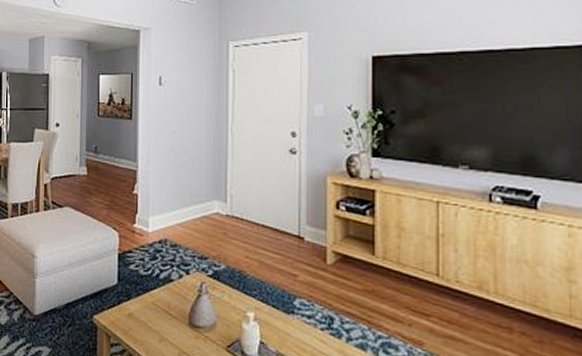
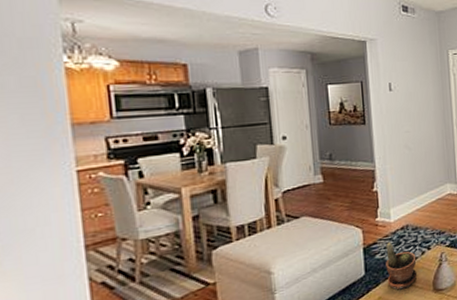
potted plant: none [139,254,173,313] -> present [386,242,418,290]

